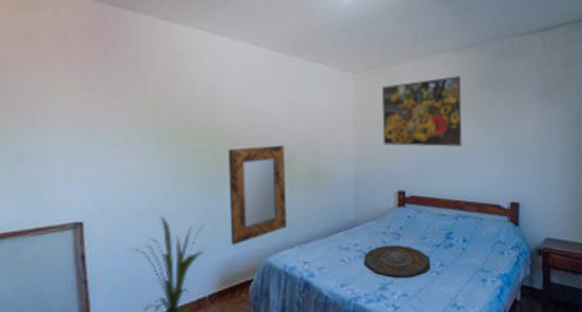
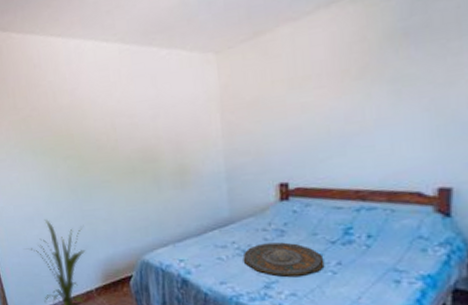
home mirror: present [228,145,287,245] -> none [94,144,159,244]
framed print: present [382,76,462,147] -> none [252,31,364,133]

